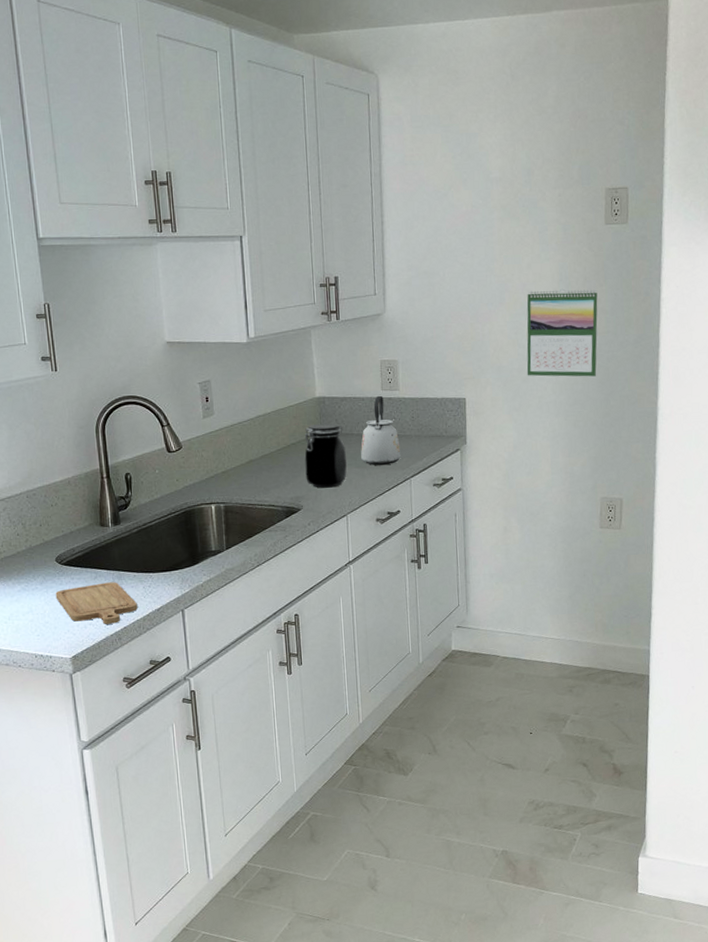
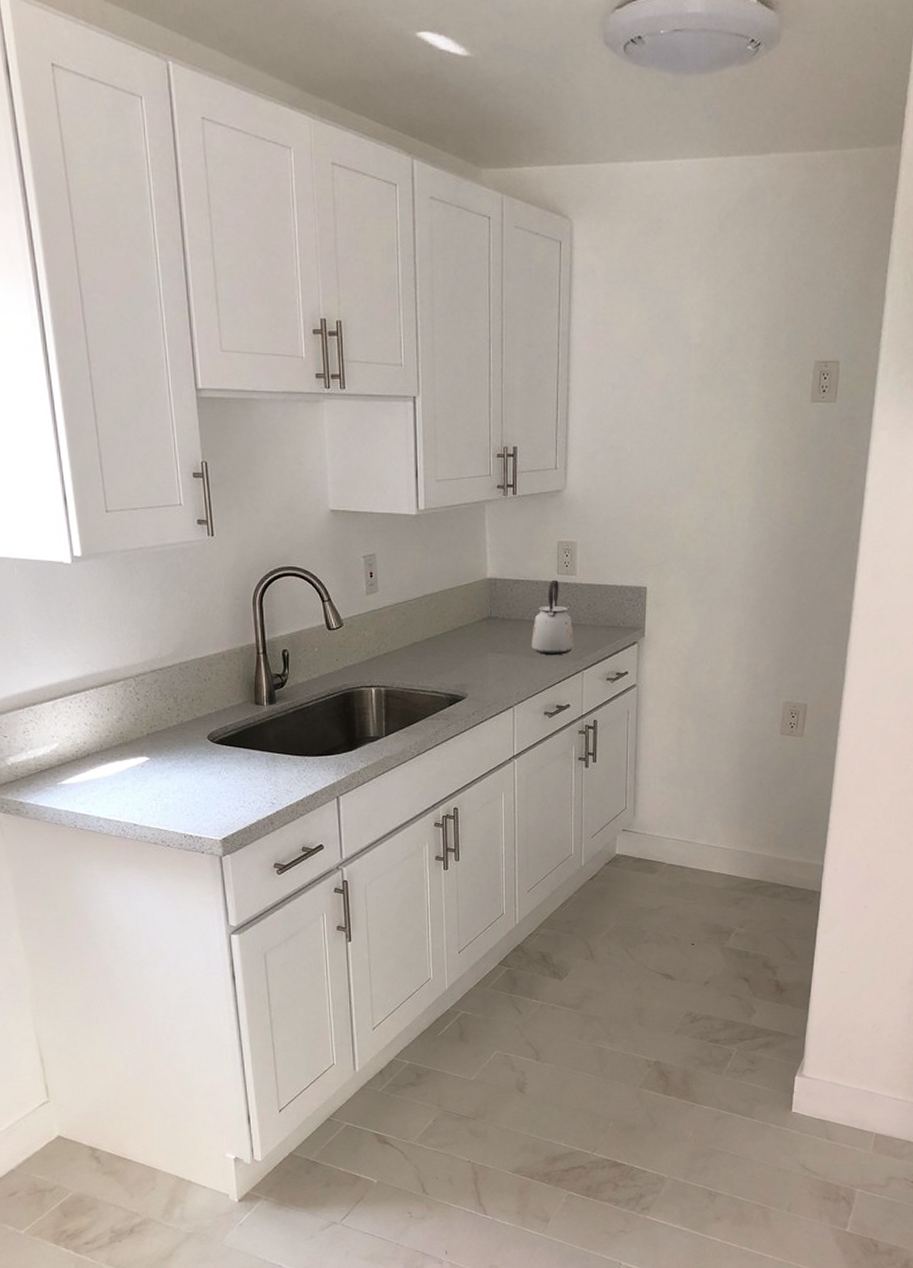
chopping board: present [55,582,138,624] -> none [206,764,291,807]
jar: present [304,423,347,488] -> none [472,606,516,676]
calendar: present [527,288,598,377] -> none [714,471,797,571]

